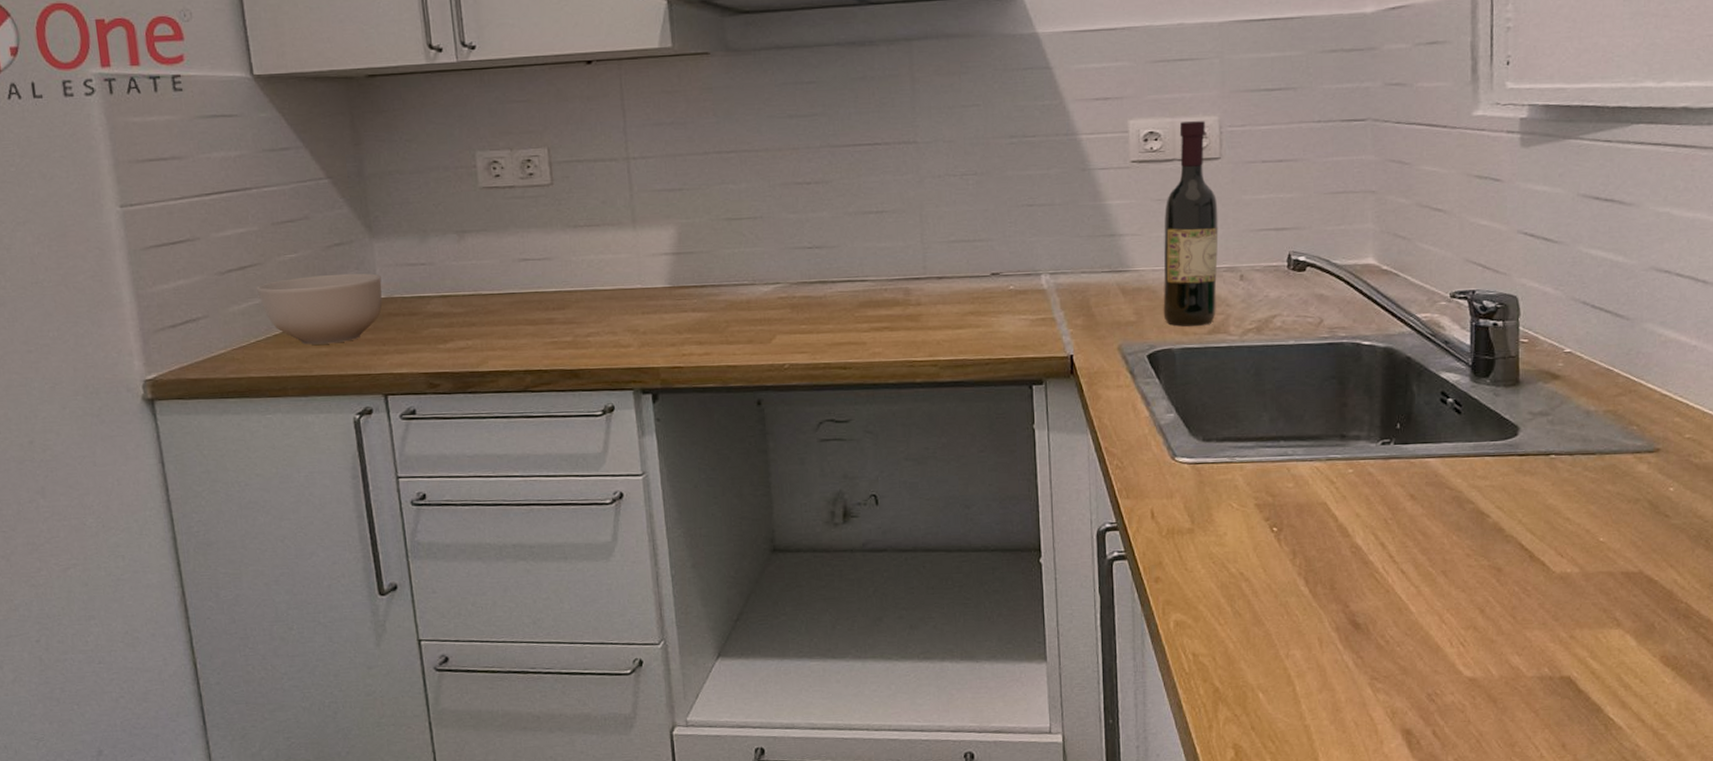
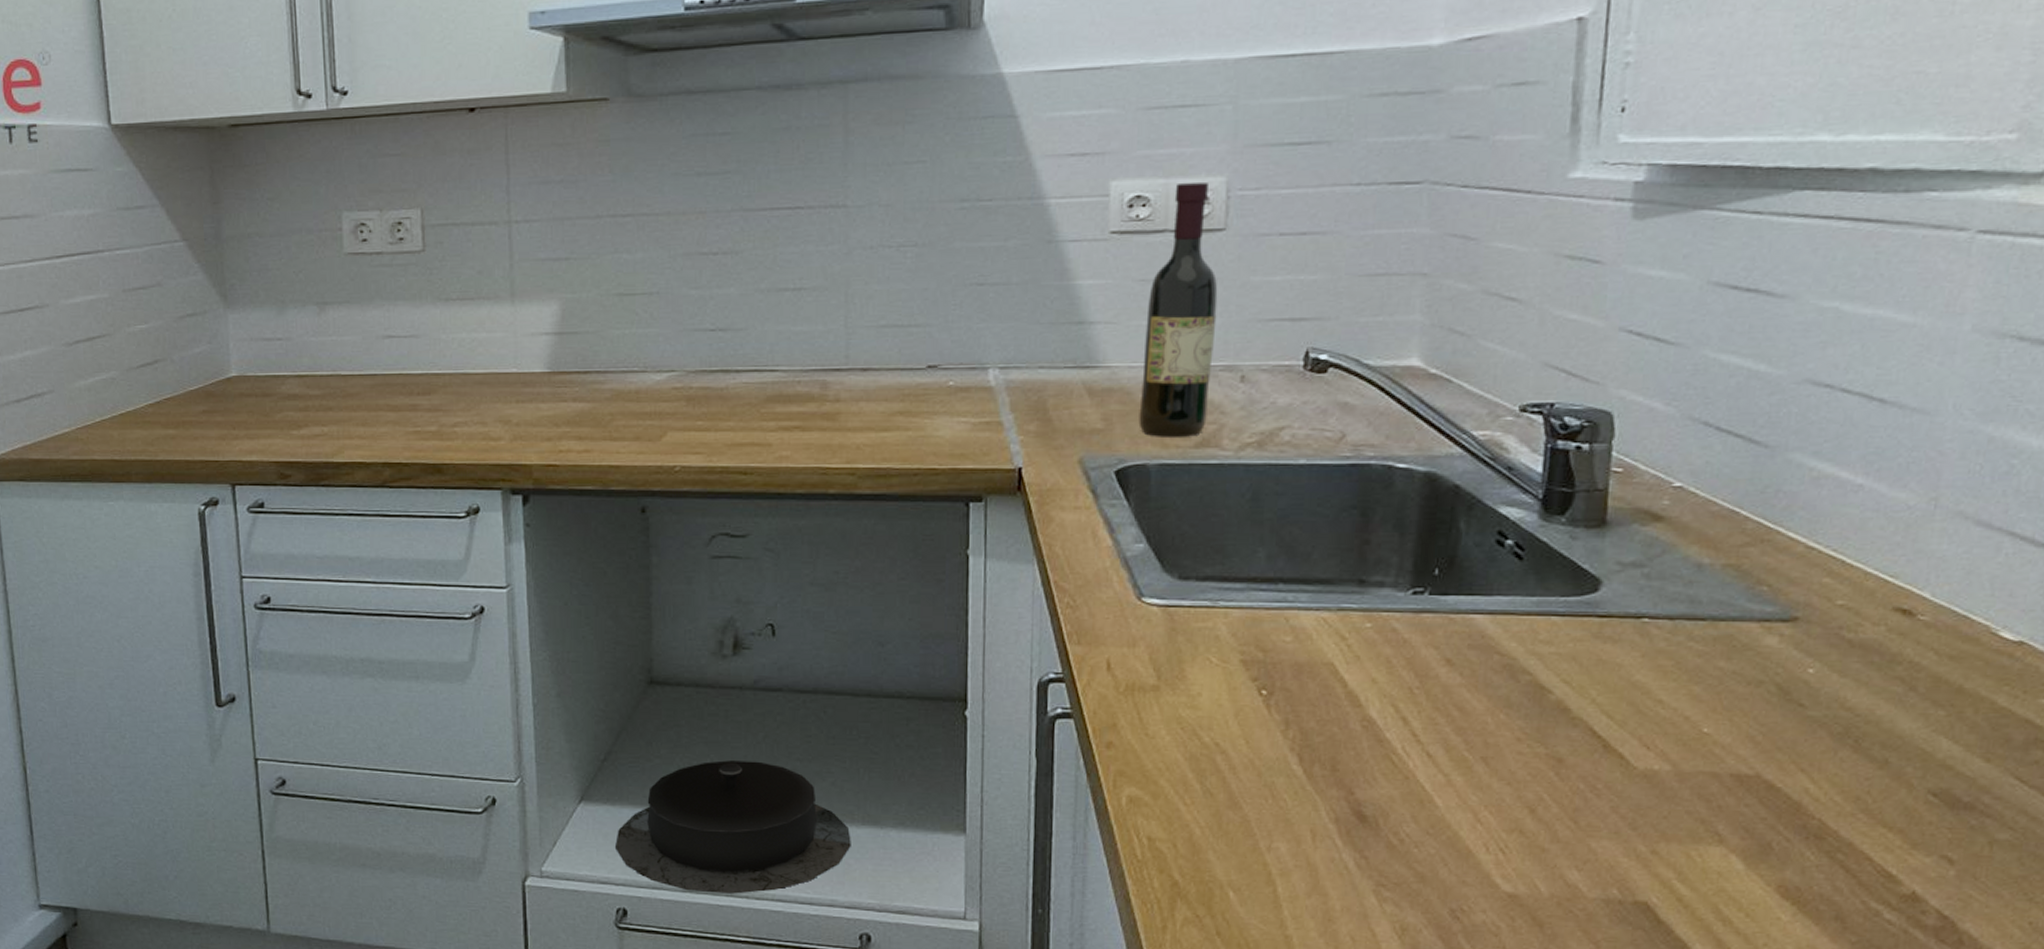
bowl: present [256,273,382,345] -> none [103,347,235,426]
cooking pot: none [750,612,953,729] -> present [614,760,851,894]

